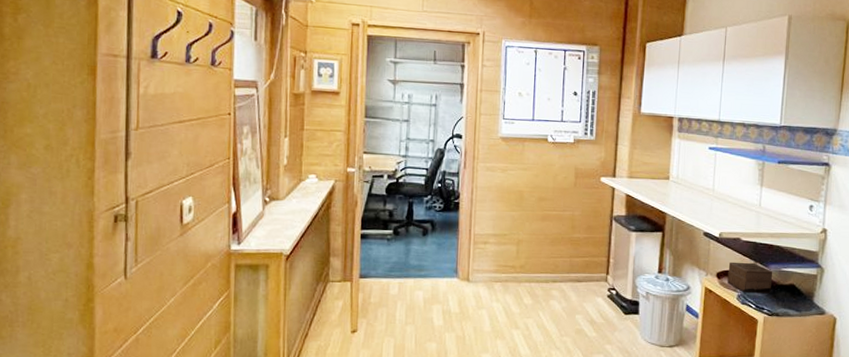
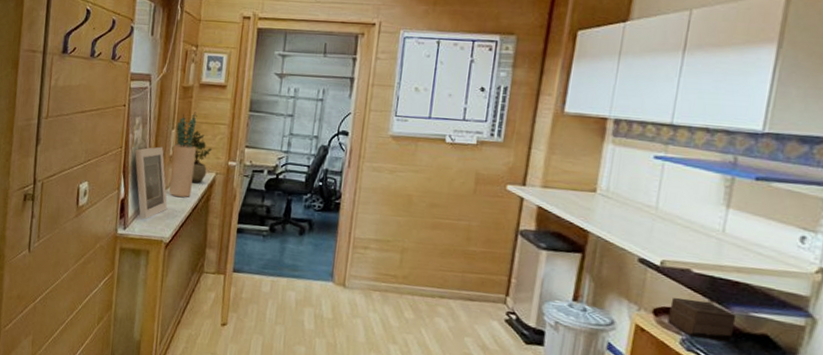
picture frame: none [245,156,286,233] -> present [135,146,168,220]
vase: none [285,119,312,208] -> present [168,112,197,198]
potted plant: none [306,138,329,192] -> present [190,130,212,184]

